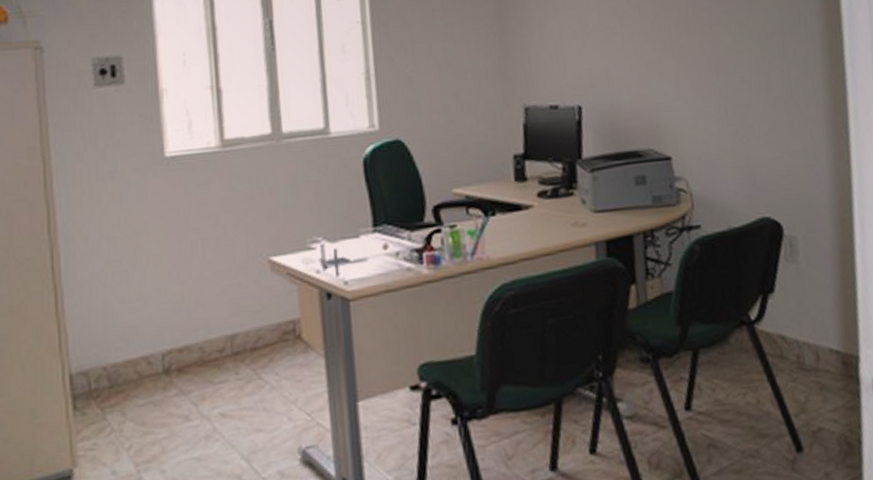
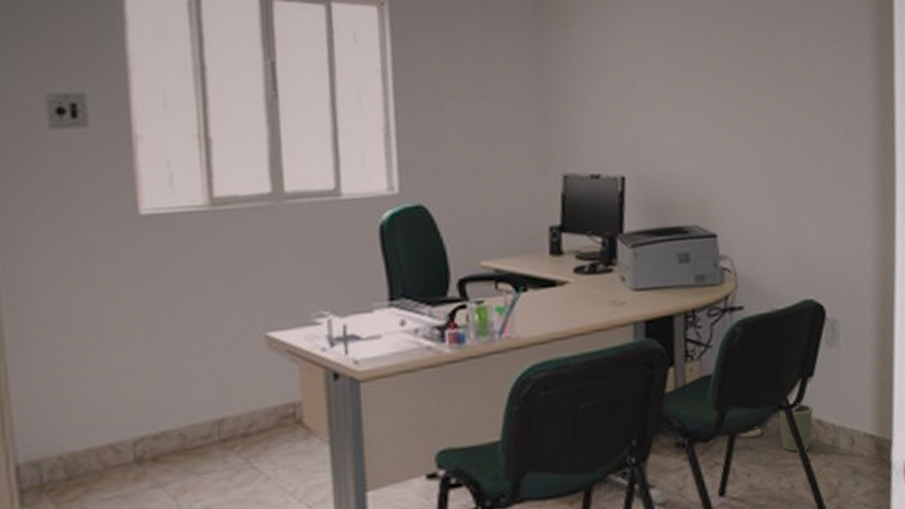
trash can: none [700,318,776,368] -> present [737,403,813,452]

